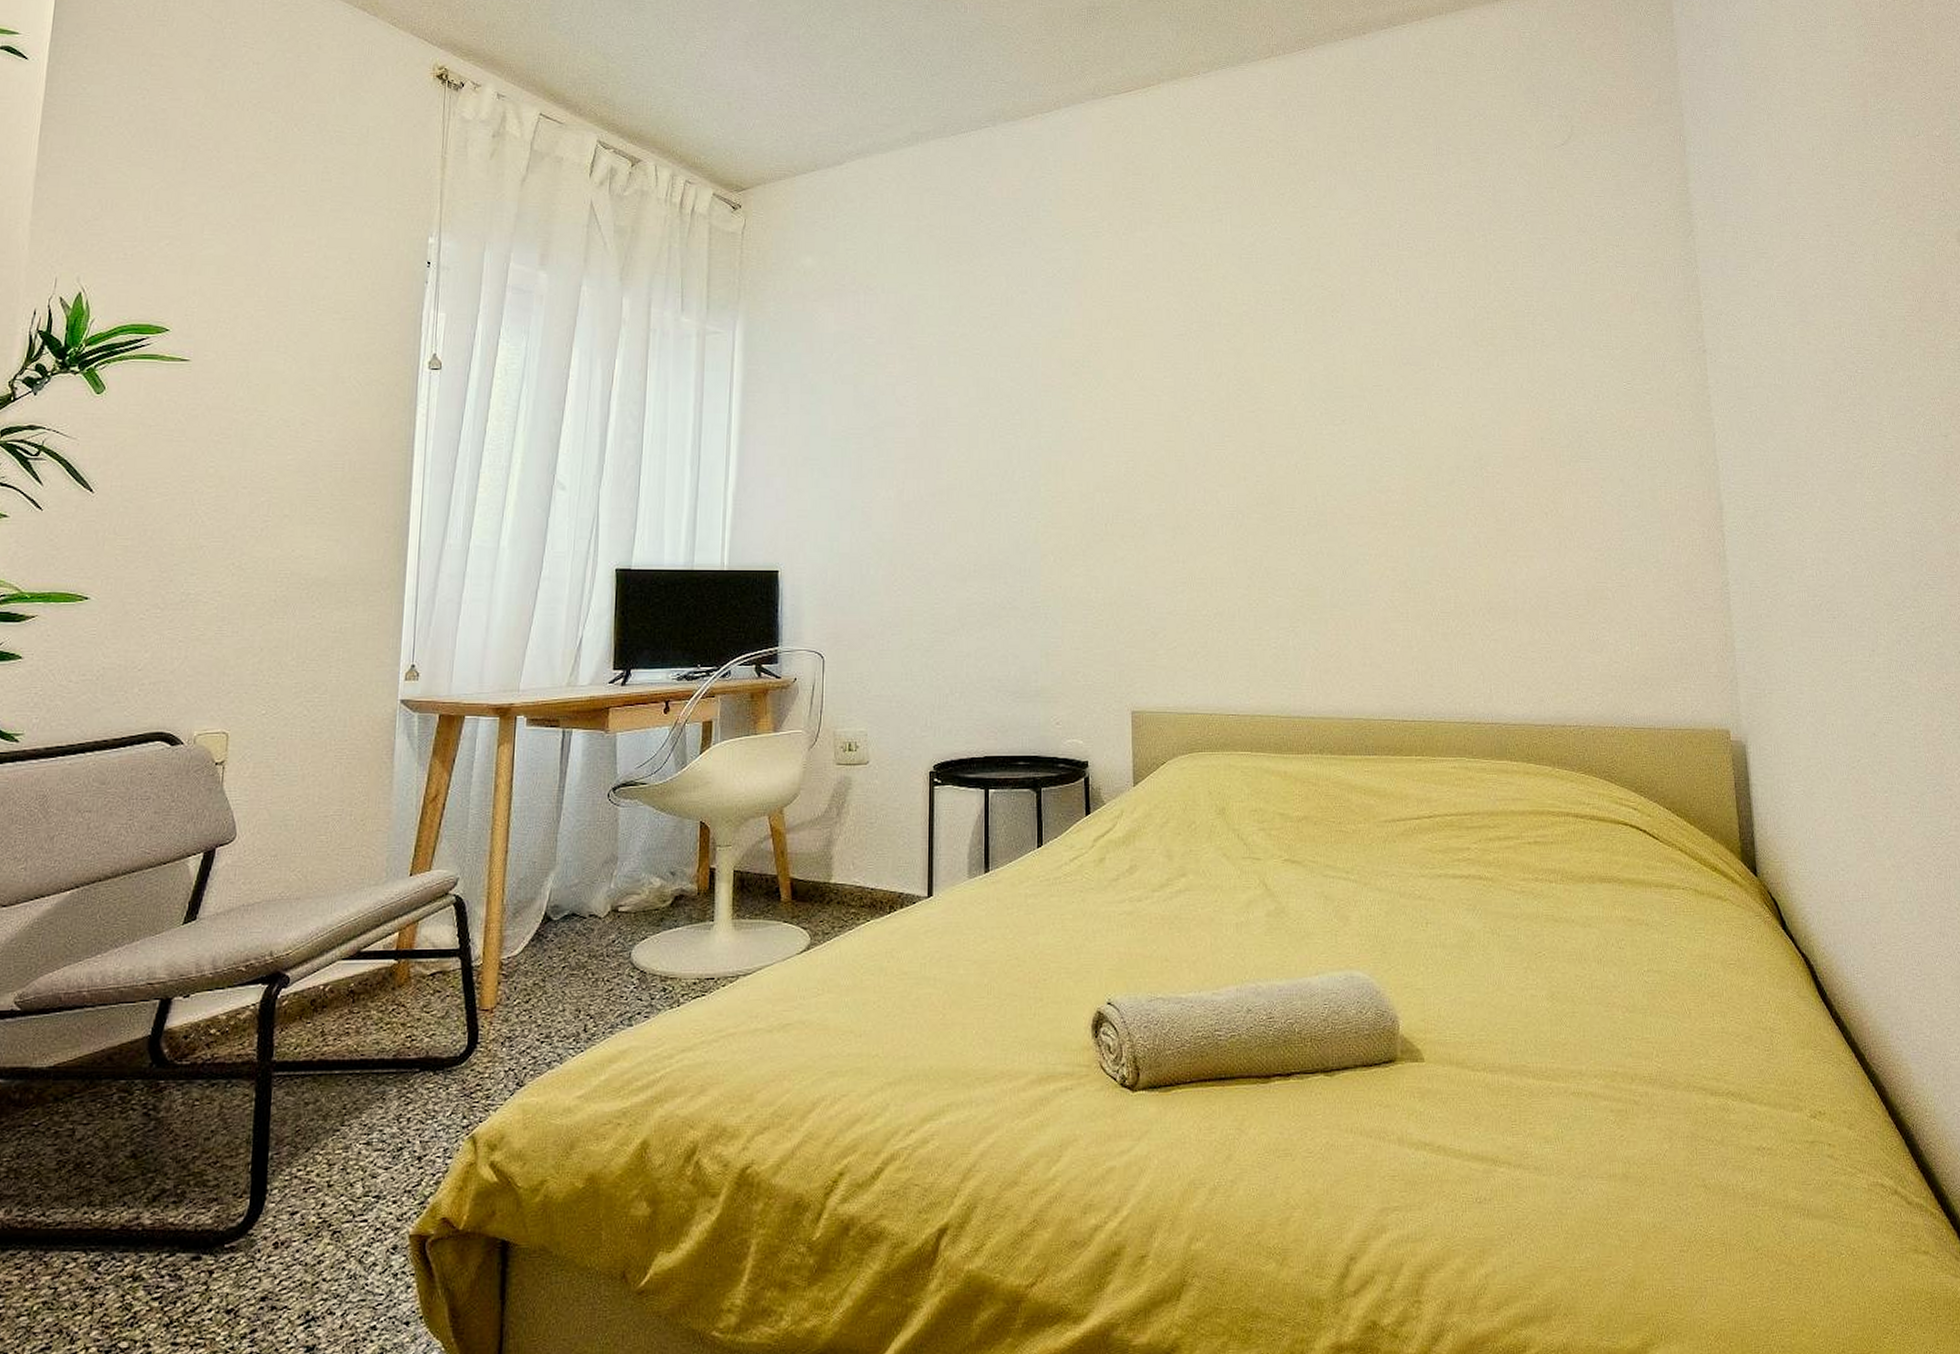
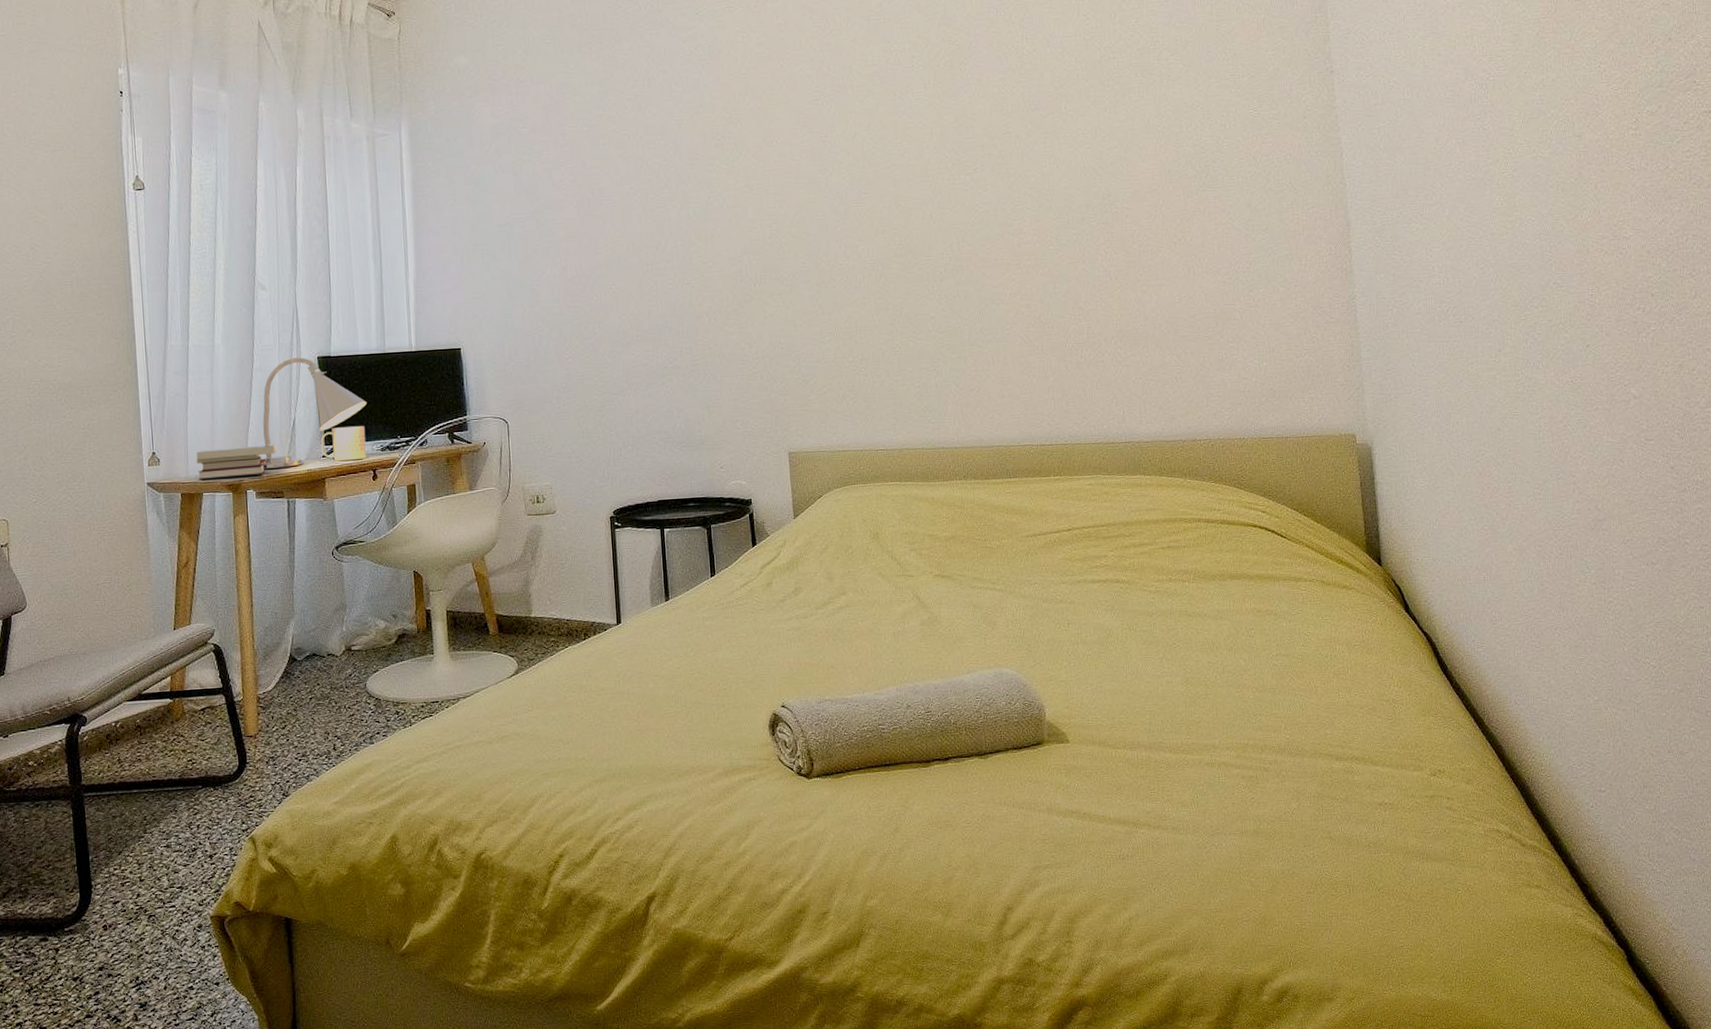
books: none [461,664,556,701] -> present [196,444,276,480]
table lamp: none [537,568,667,692] -> present [260,357,368,469]
mug: none [608,650,662,689] -> present [321,426,366,462]

